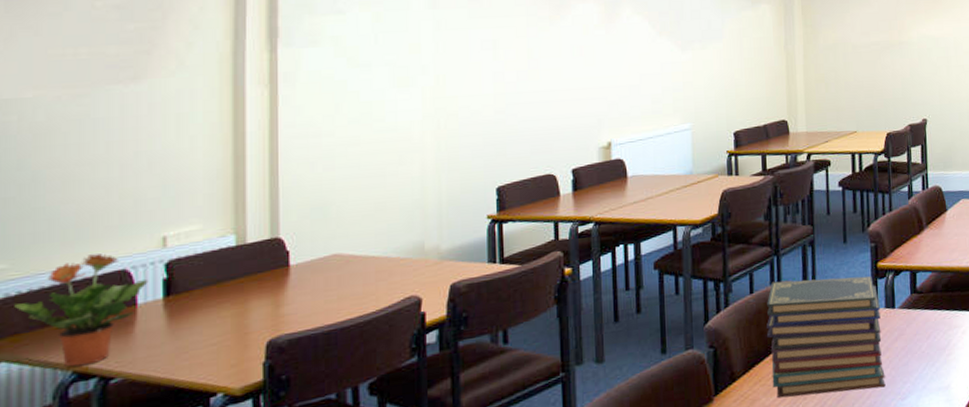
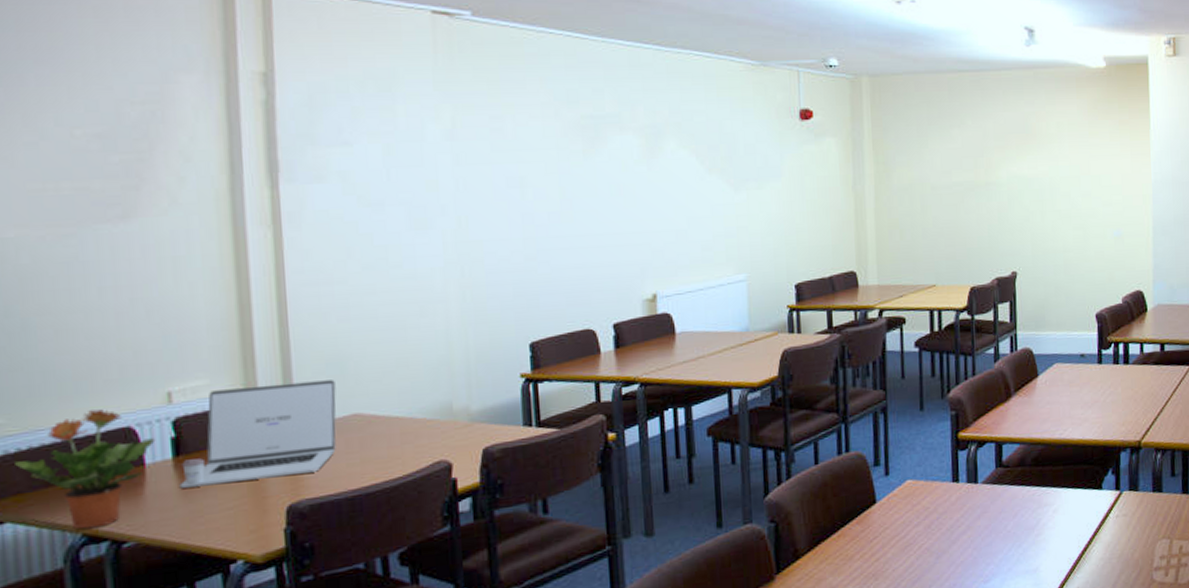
laptop: none [168,223,318,326] -> present [179,380,337,488]
book stack: present [766,276,886,398] -> none [833,447,966,578]

